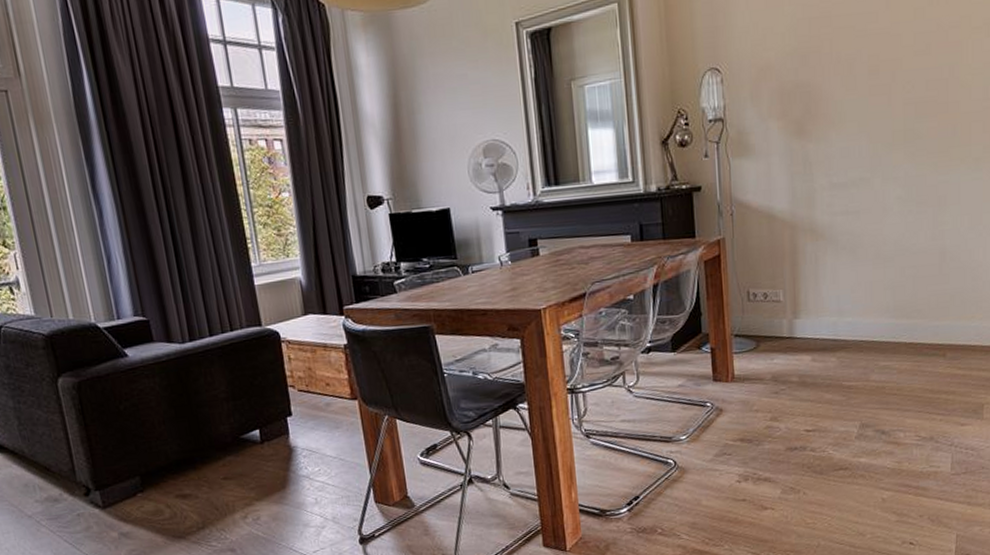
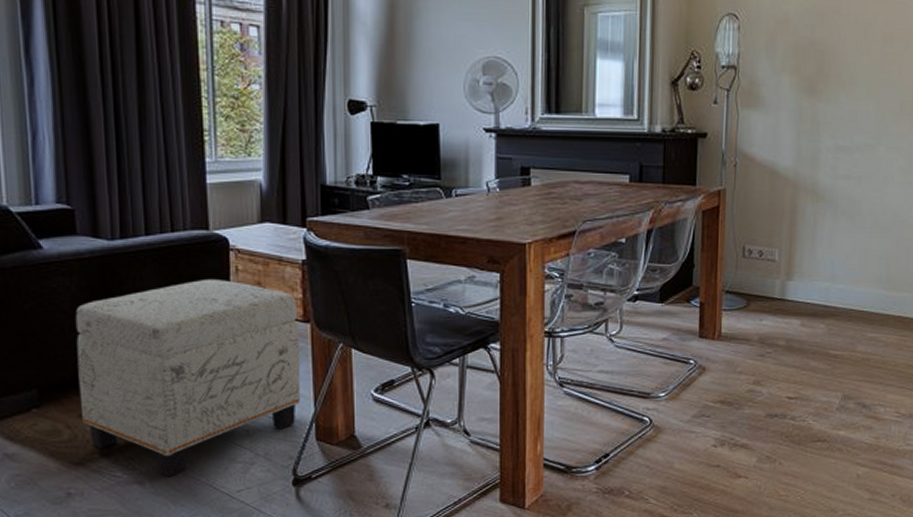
ottoman: none [162,368,357,544] -> present [75,278,301,478]

